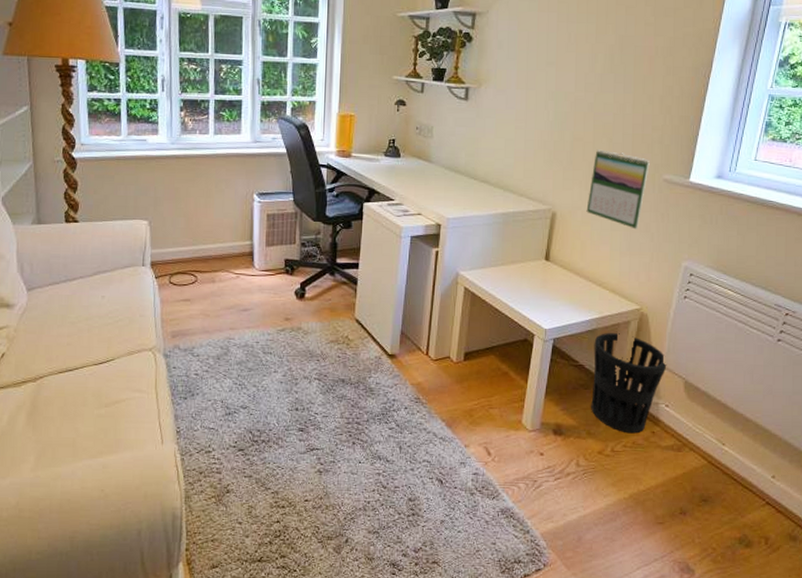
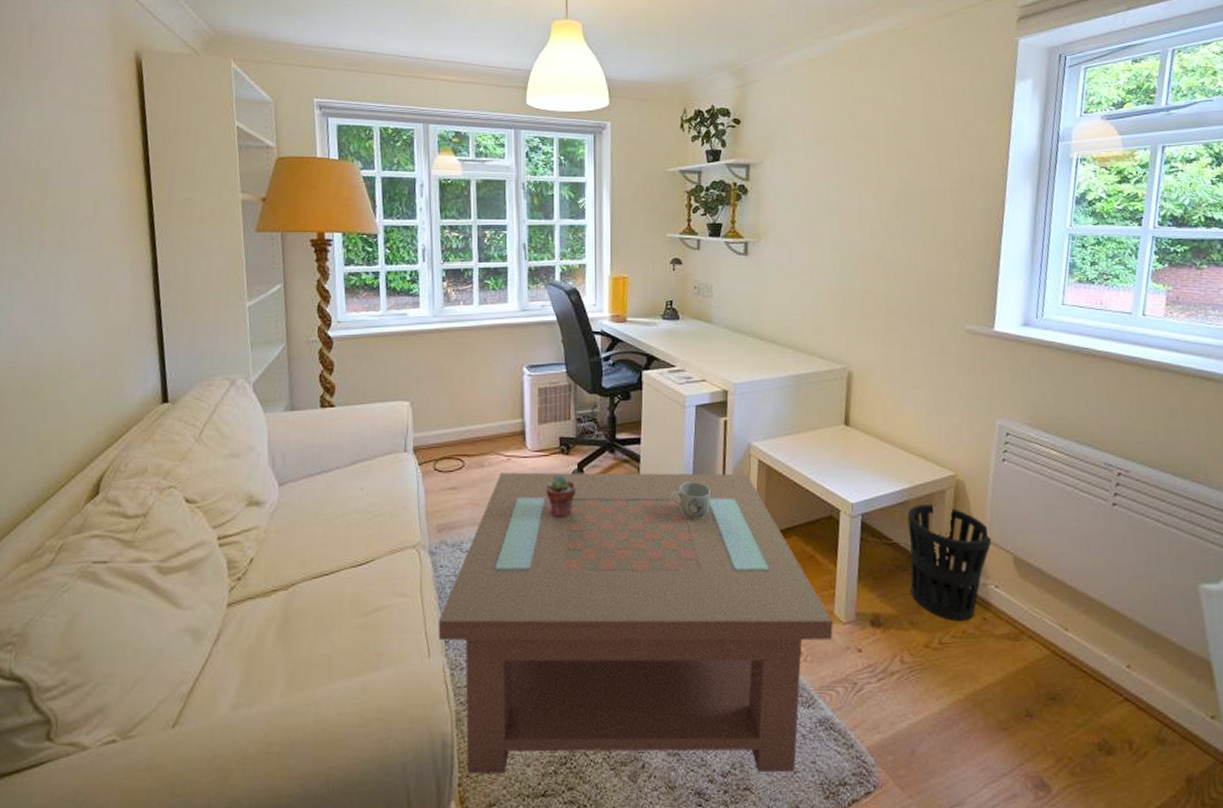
coffee table: none [170,288,520,550] -> present [438,472,833,774]
potted succulent: none [271,292,298,330] -> present [546,474,576,518]
mug: none [384,303,420,337] -> present [672,481,712,520]
calendar: present [586,149,650,230] -> none [885,301,949,386]

